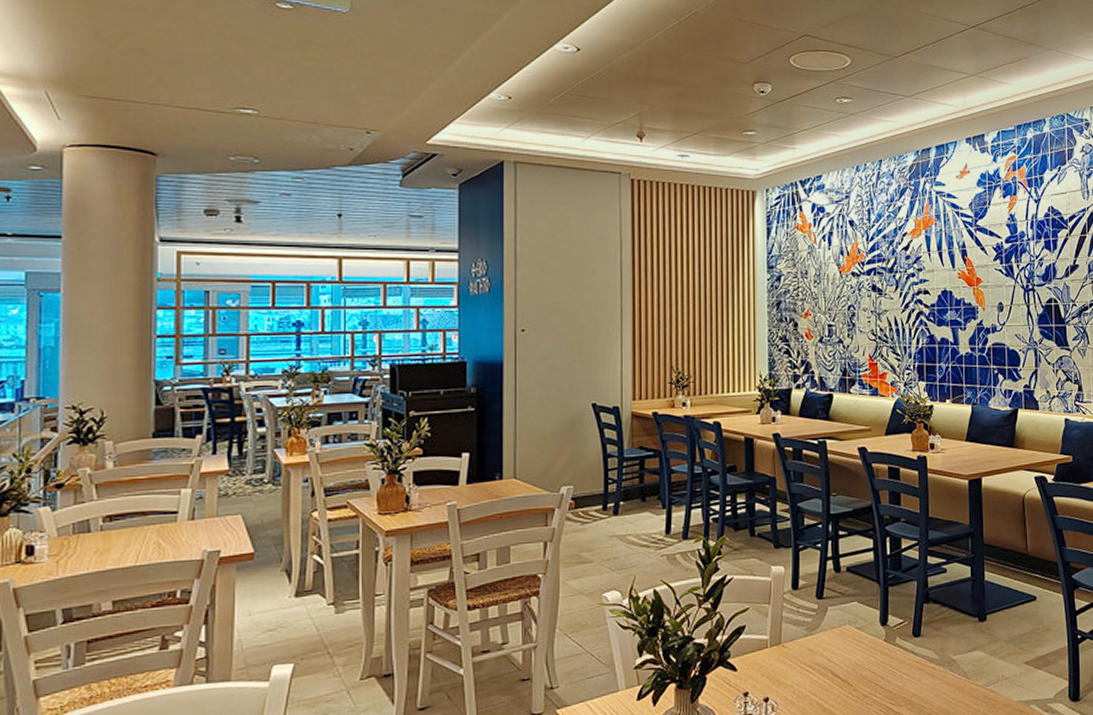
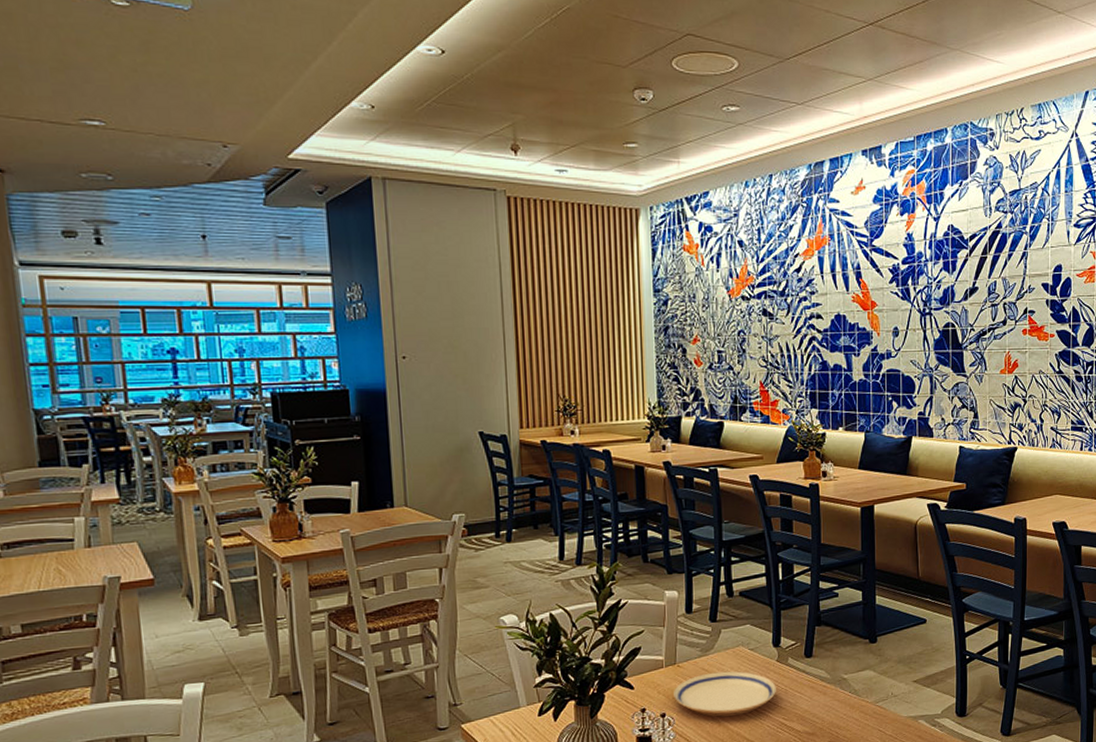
plate: none [778,651,883,702] -> present [674,671,776,717]

